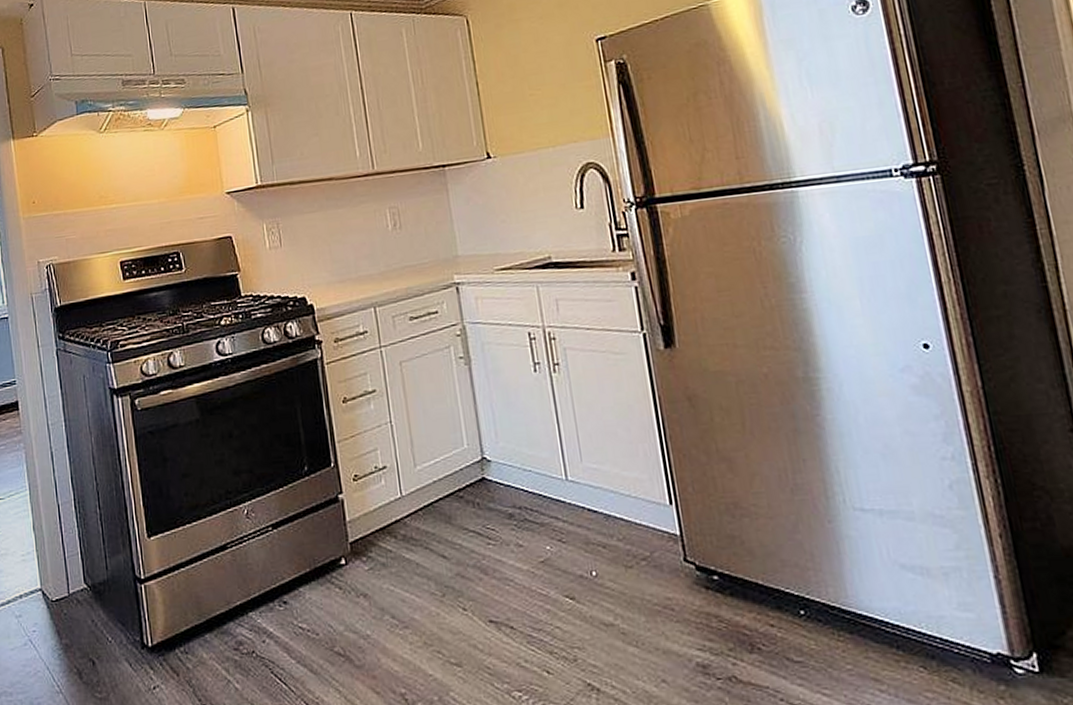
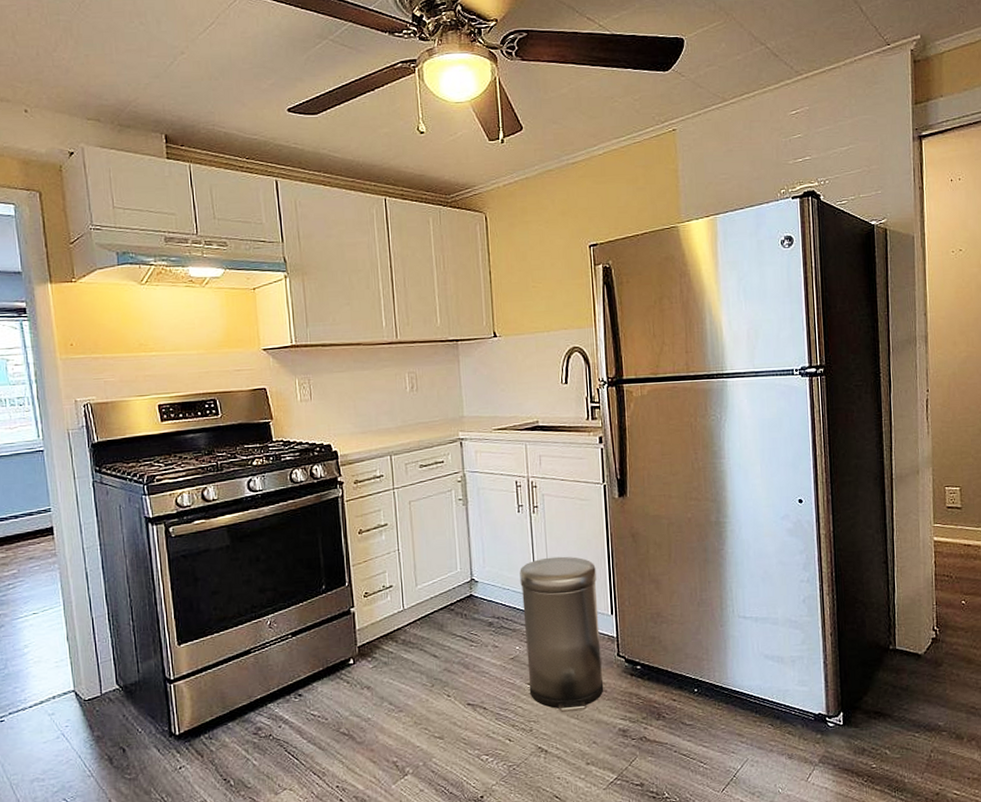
pedal bin: none [542,427,670,636] -> present [520,556,604,712]

